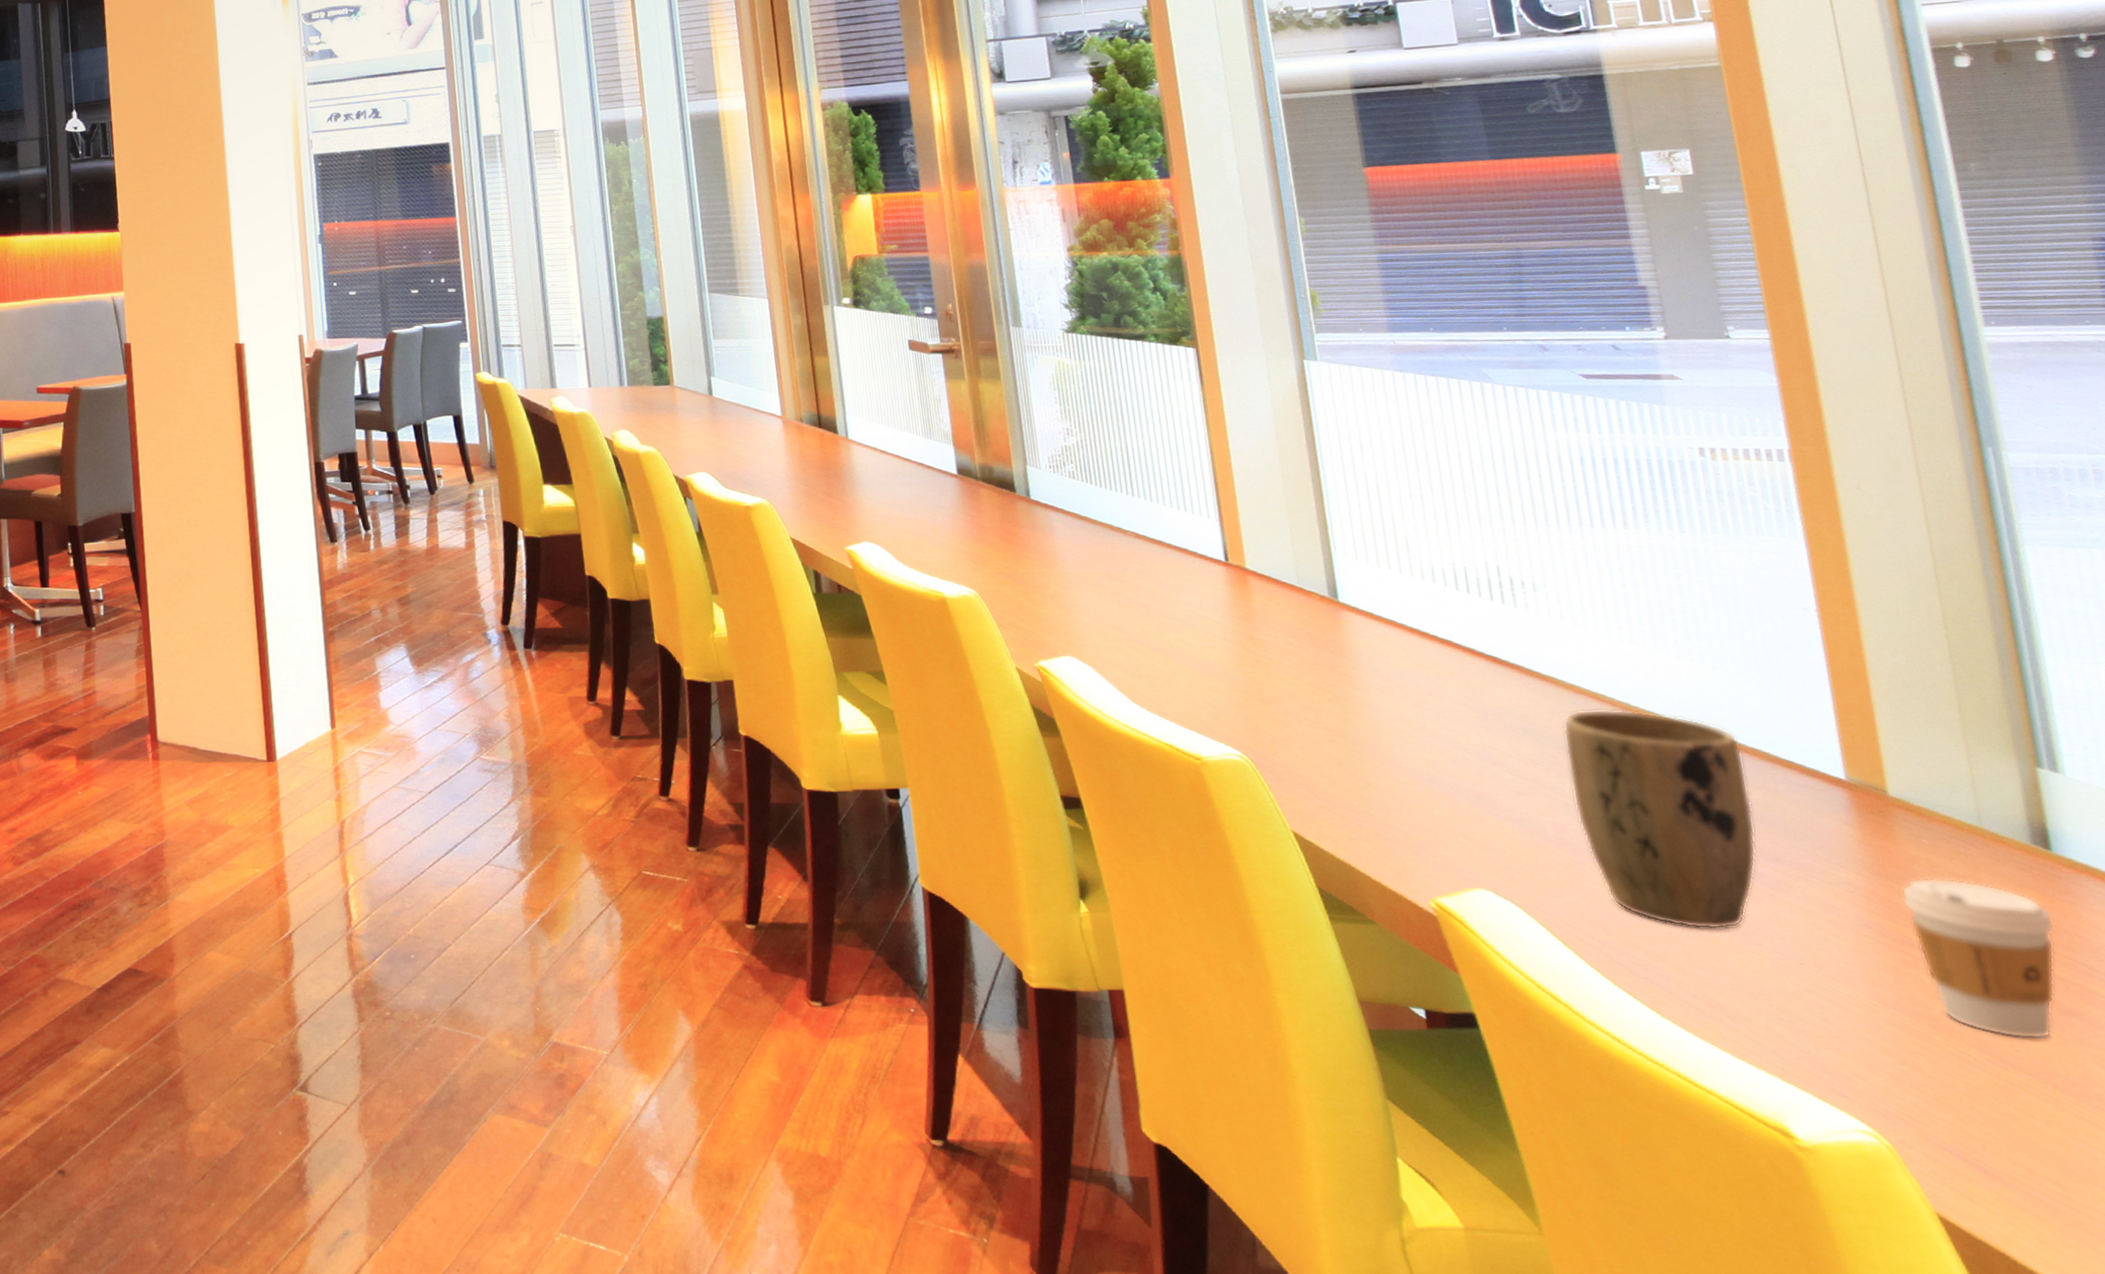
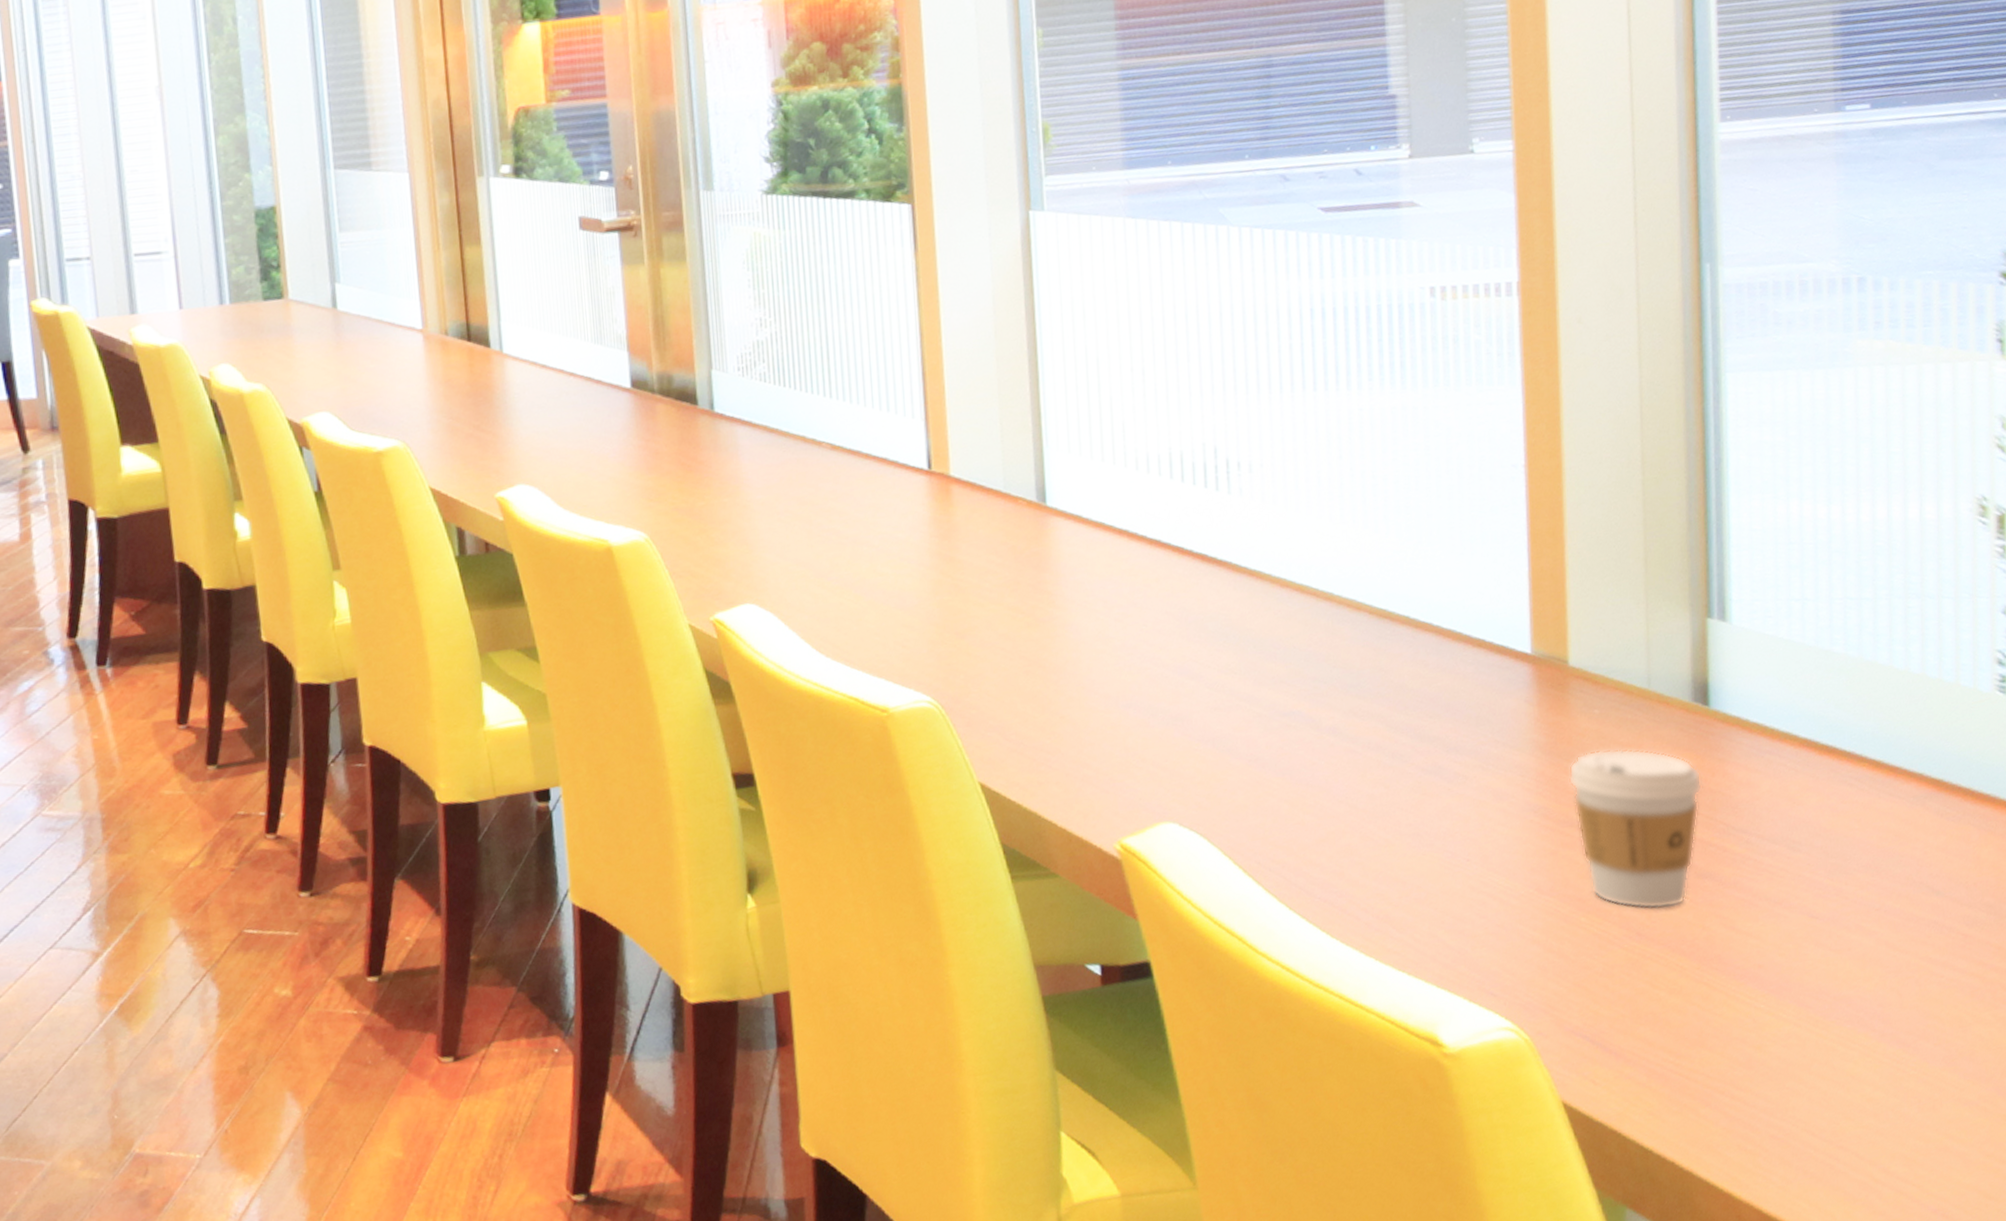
plant pot: present [1563,709,1756,930] -> none [1265,600,1440,837]

